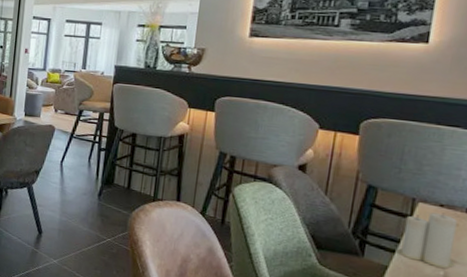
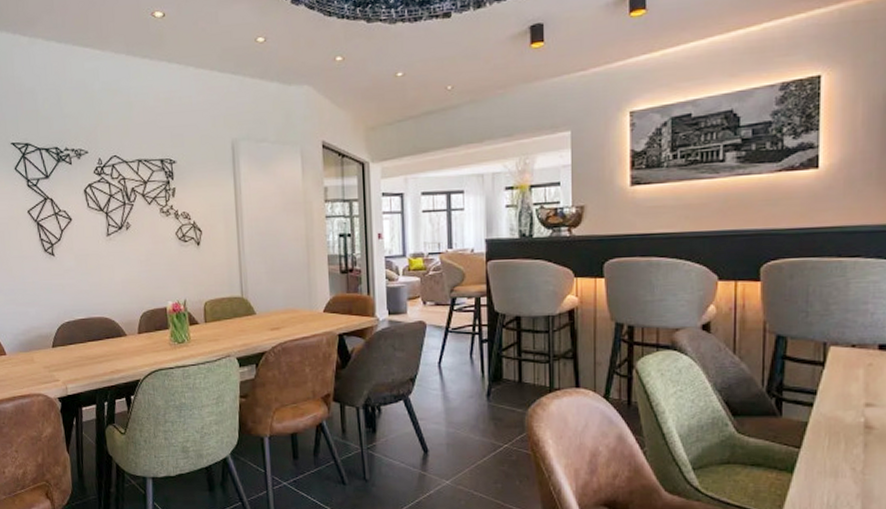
candle: present [395,212,457,269] -> none [813,353,875,415]

